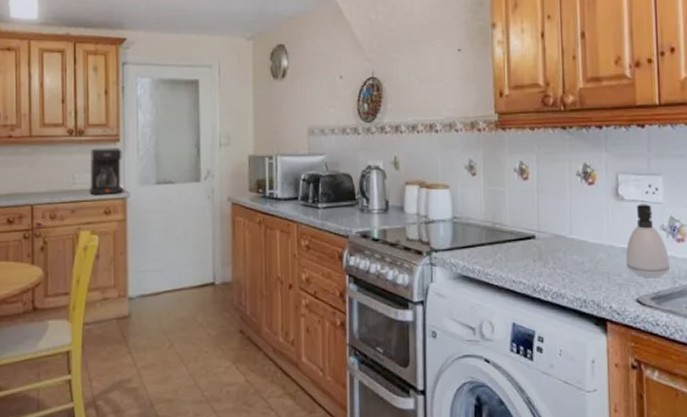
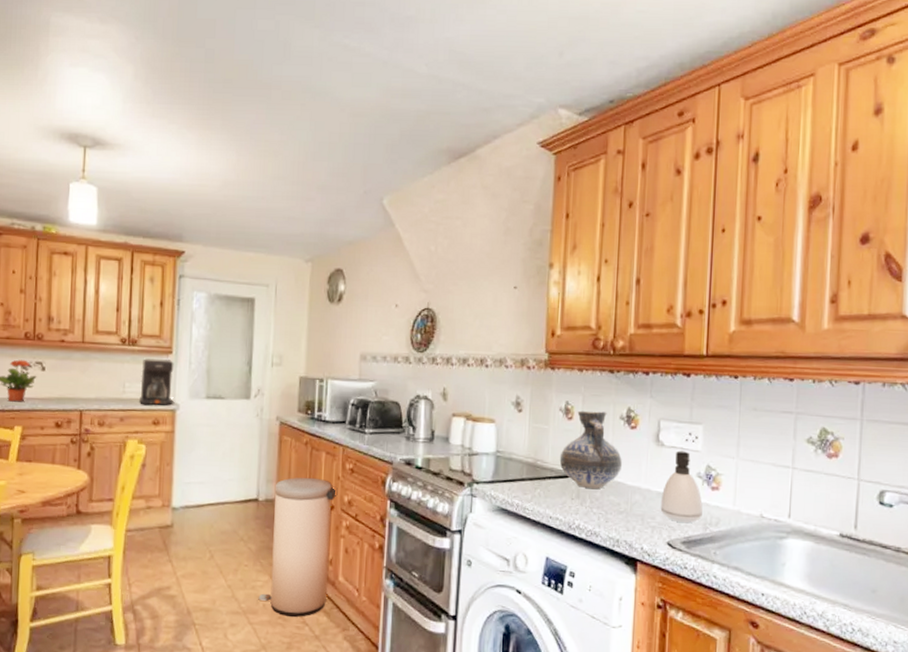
pedal bin: none [221,257,293,402] -> present [258,477,336,617]
ceramic jug: none [518,169,584,250] -> present [559,410,623,489]

